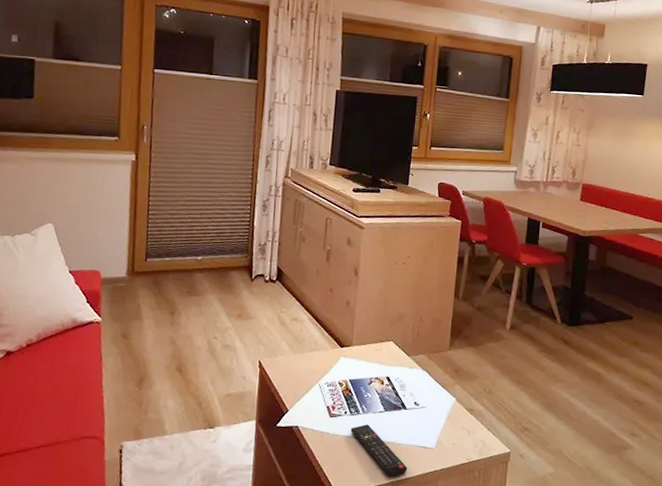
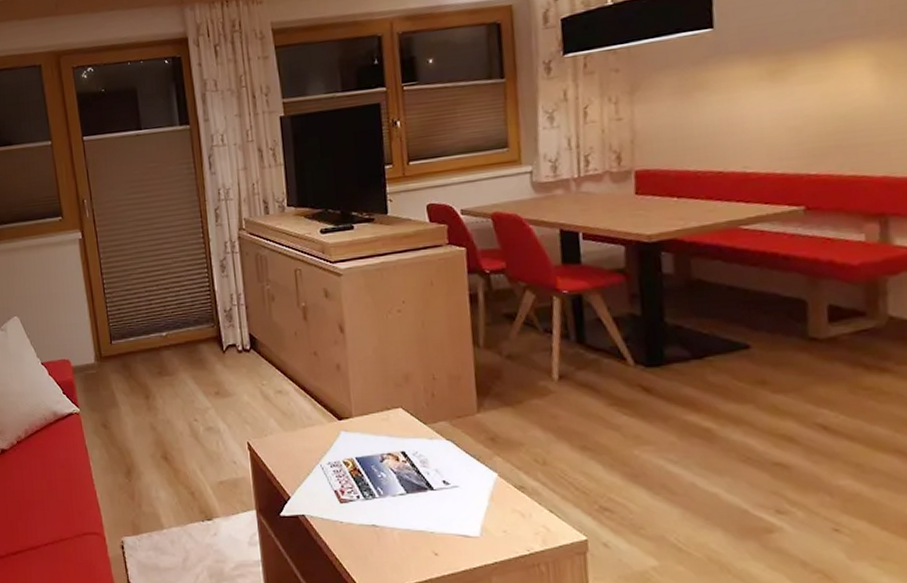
remote control: present [350,424,408,478] -> none [367,510,449,574]

